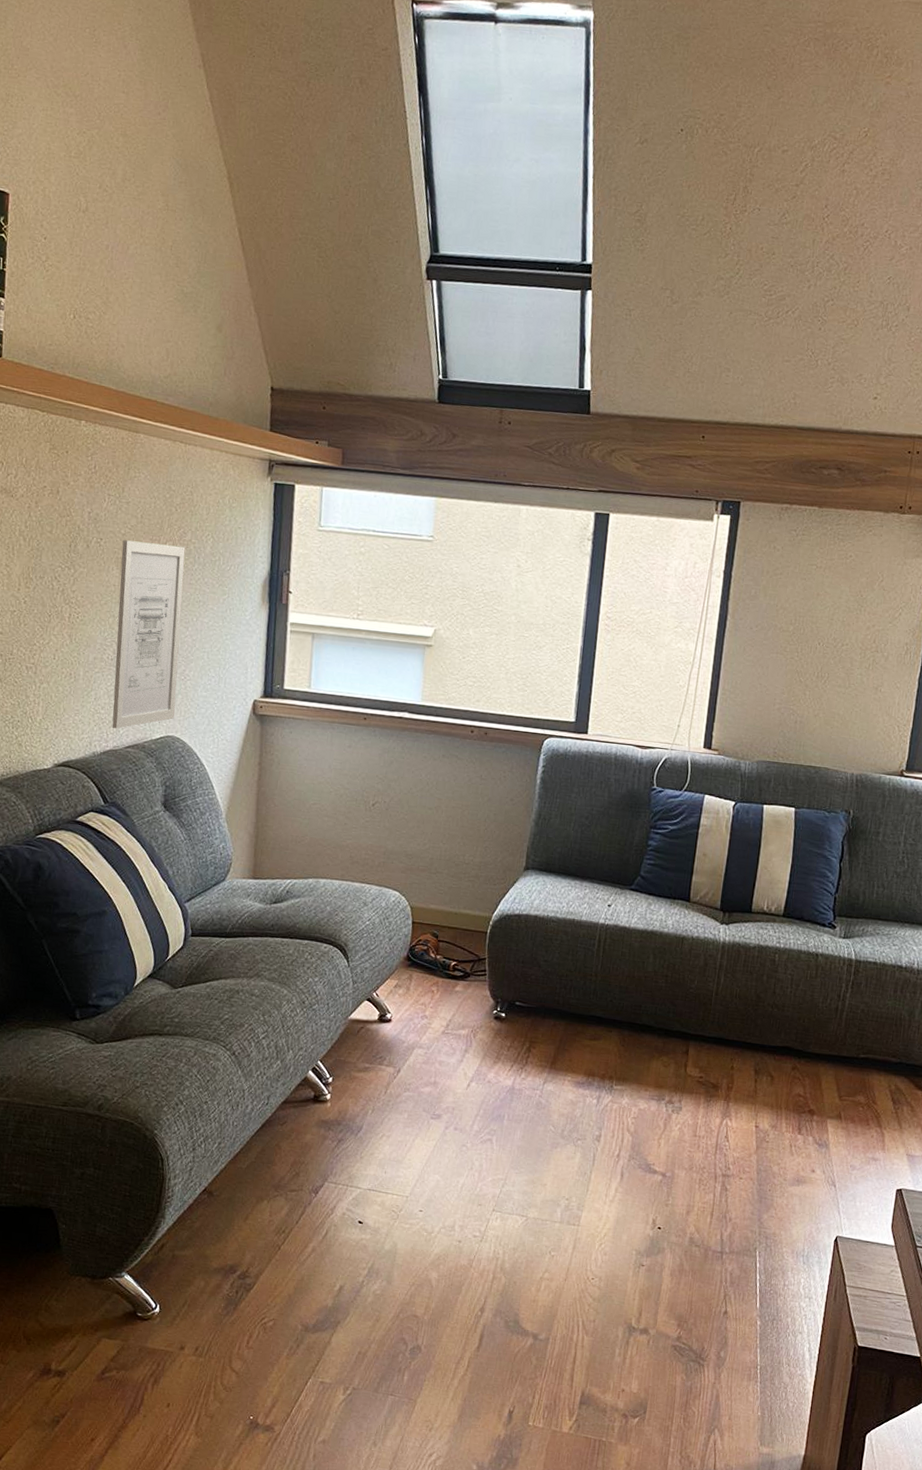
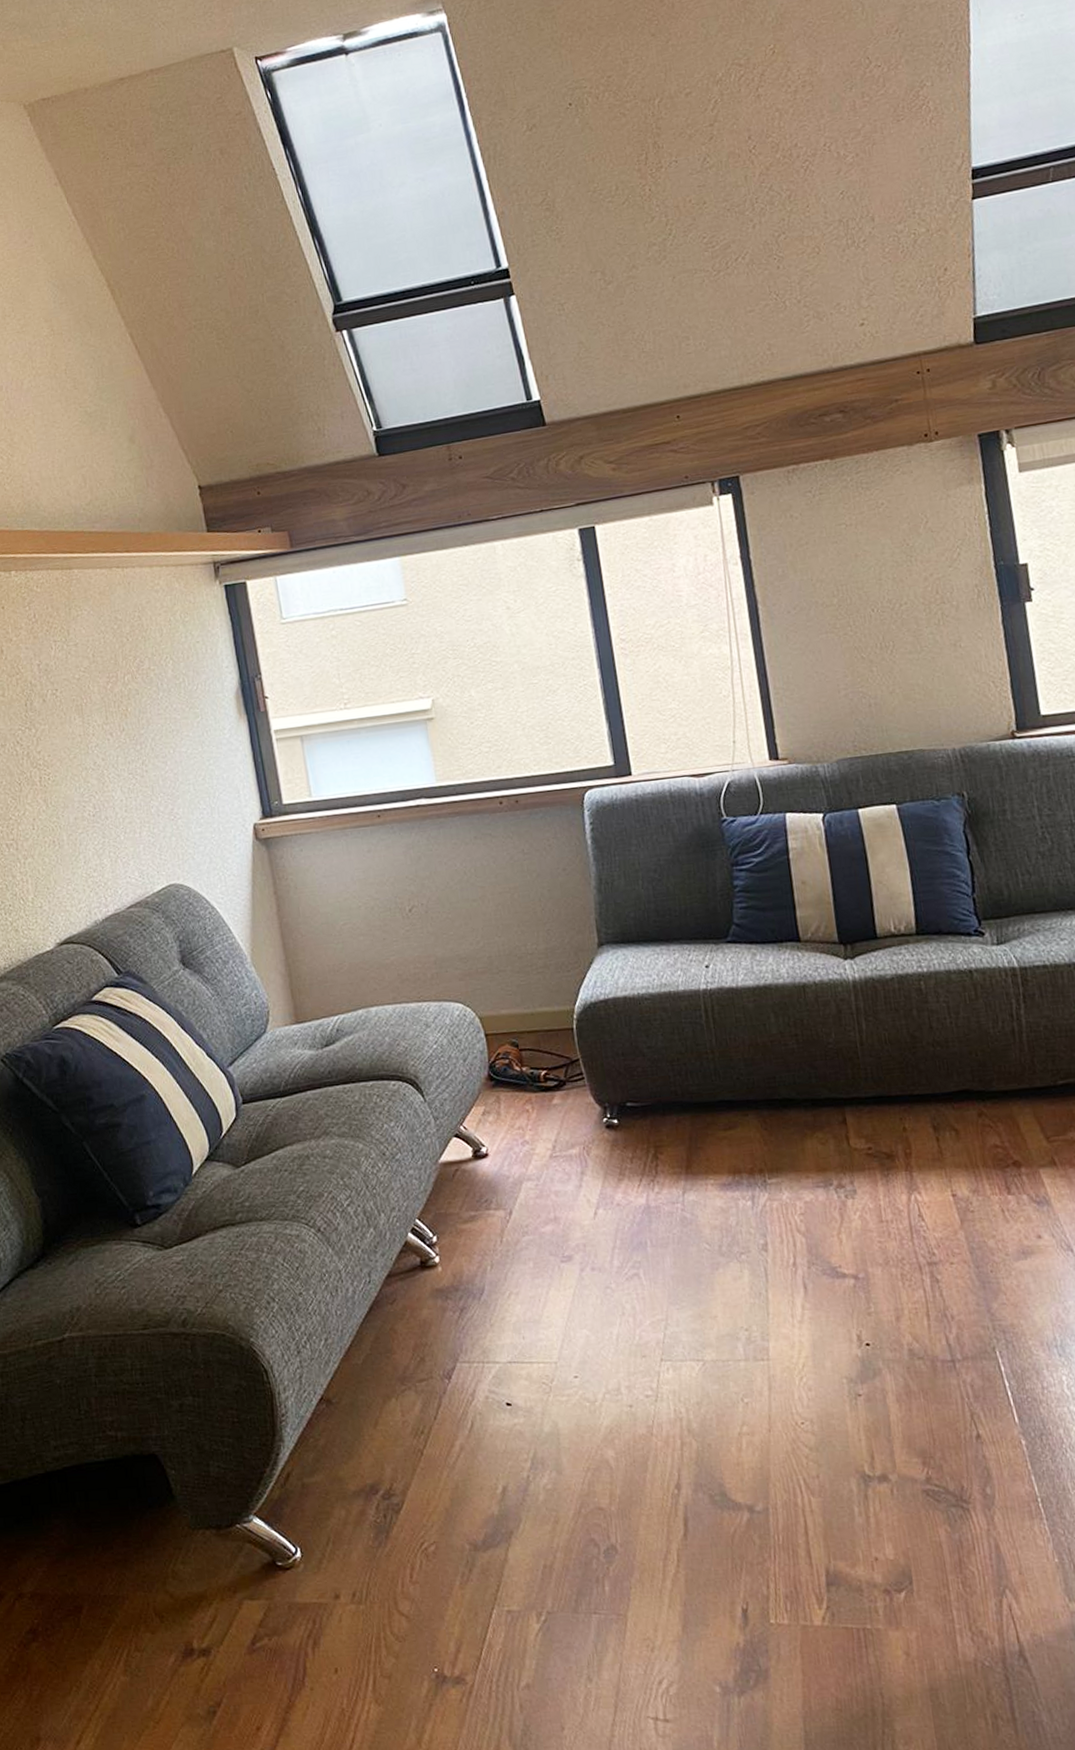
wall art: present [112,540,186,729] -> none [79,676,173,890]

